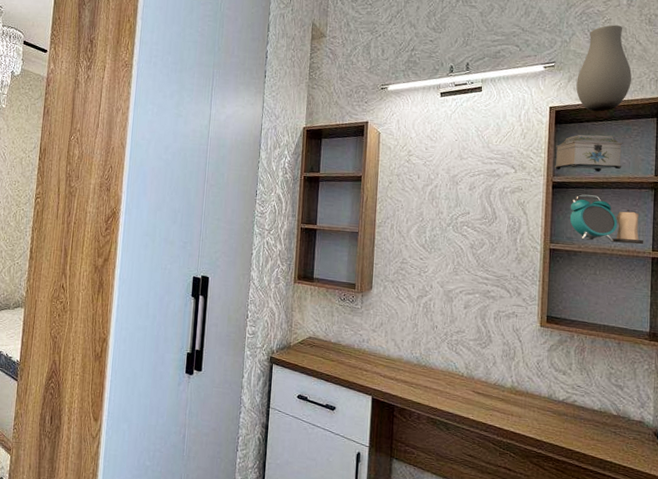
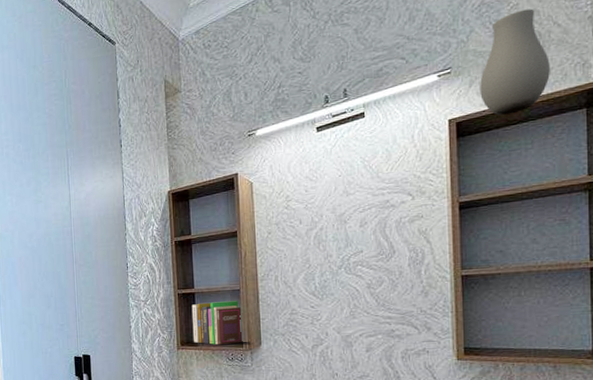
books: none [310,240,358,285] -> present [191,301,243,345]
decorative box: present [554,134,623,173] -> none [459,138,545,189]
alarm clock: present [569,194,618,242] -> none [482,209,544,260]
candle: present [611,209,643,245] -> none [537,218,578,258]

